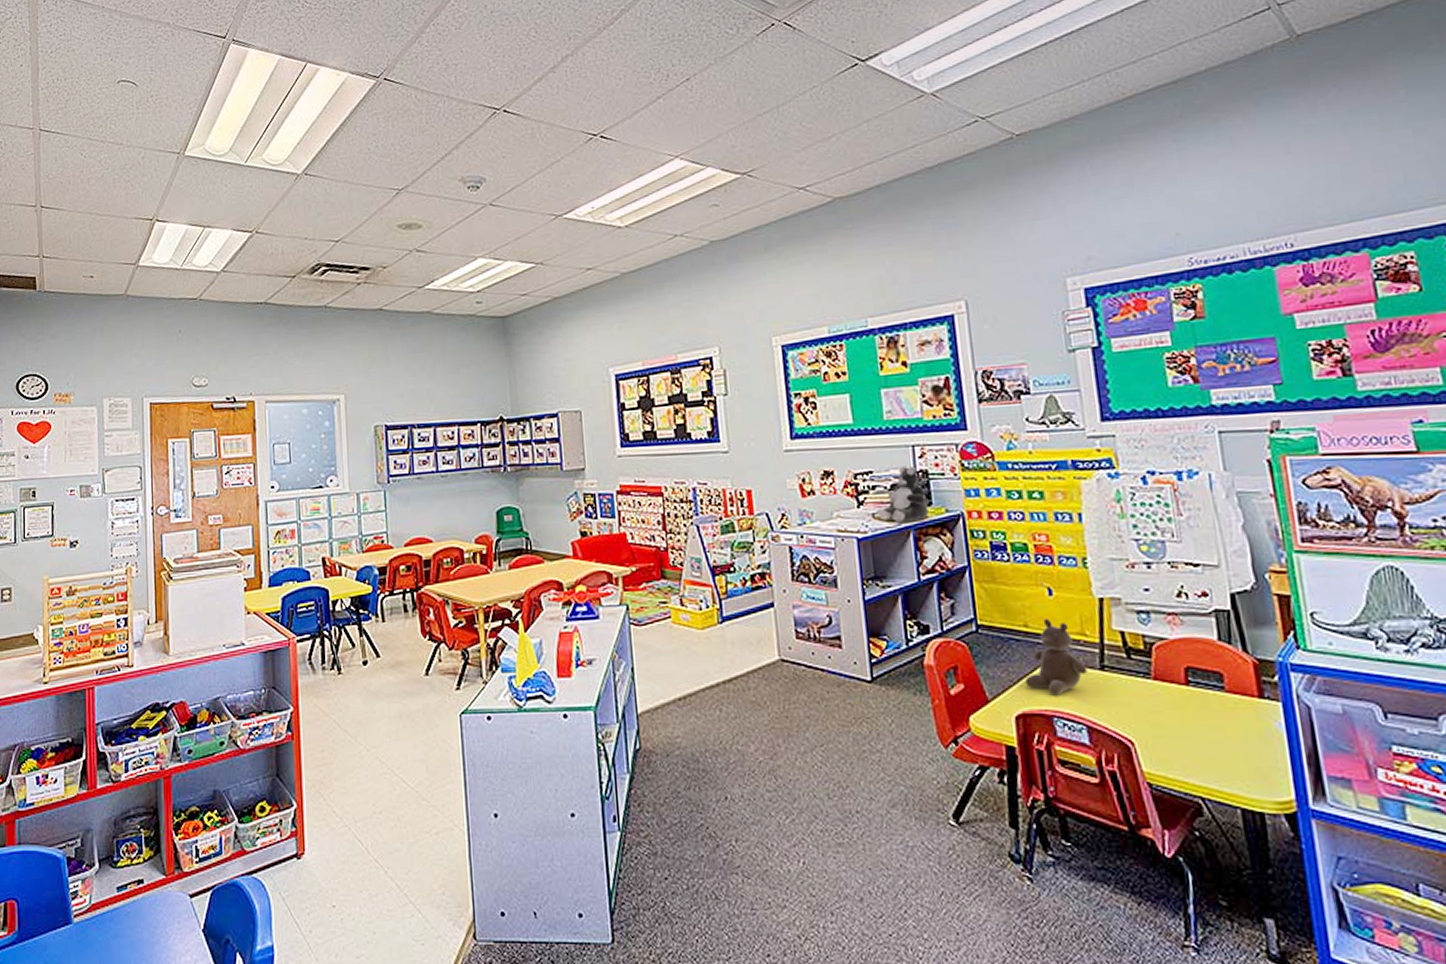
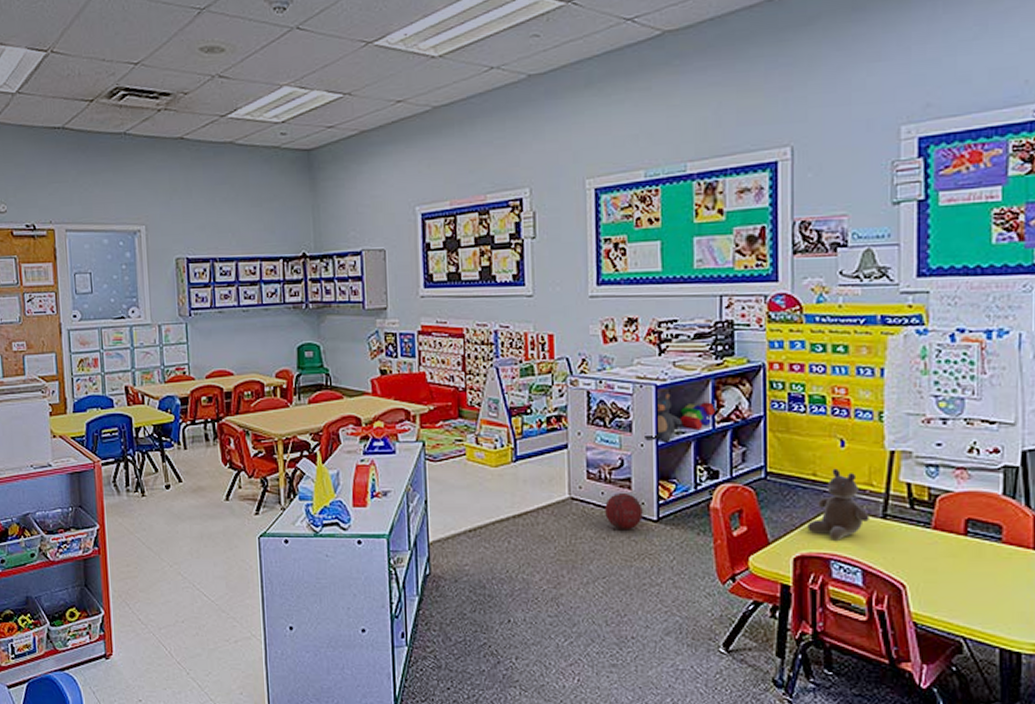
ball: none [816,651,856,693] -> present [605,492,643,531]
stuffed animal: none [849,546,888,597] -> present [643,393,683,442]
plush toy: present [876,465,929,523] -> none [677,315,730,372]
building blocks: none [884,554,919,584] -> present [679,402,715,431]

